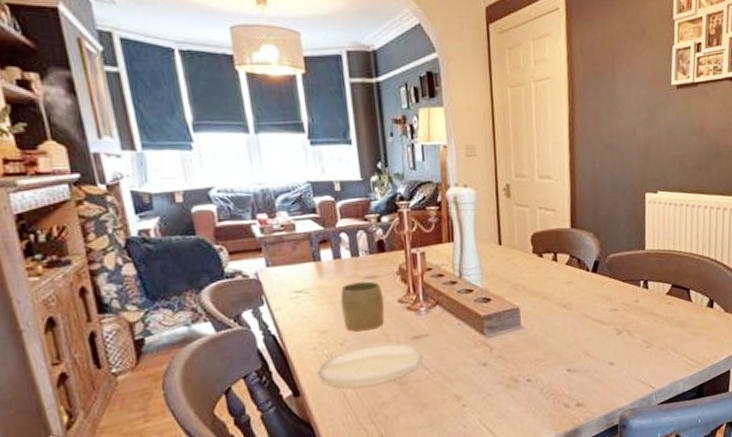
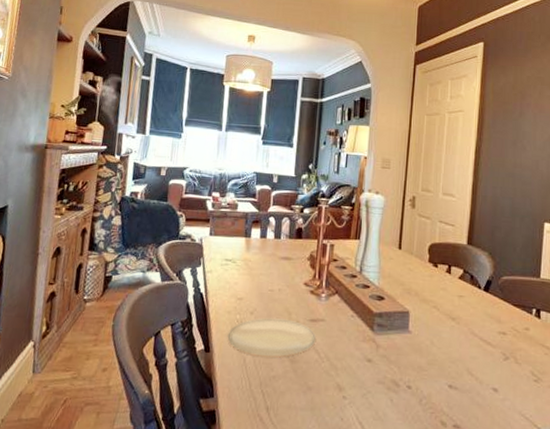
mug: present [340,281,385,332] -> none [257,260,294,305]

